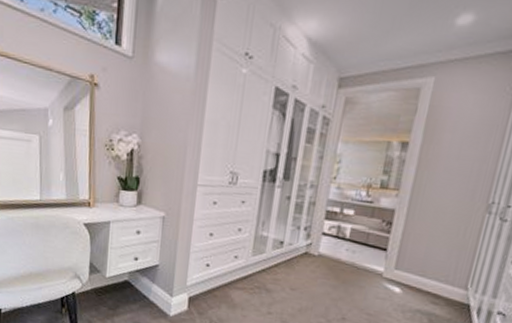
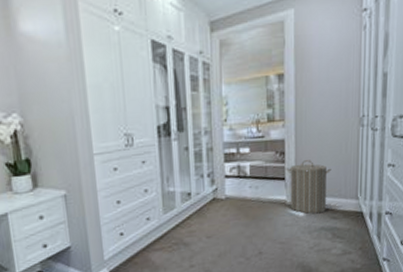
laundry hamper: none [386,235,443,295] -> present [286,160,332,214]

